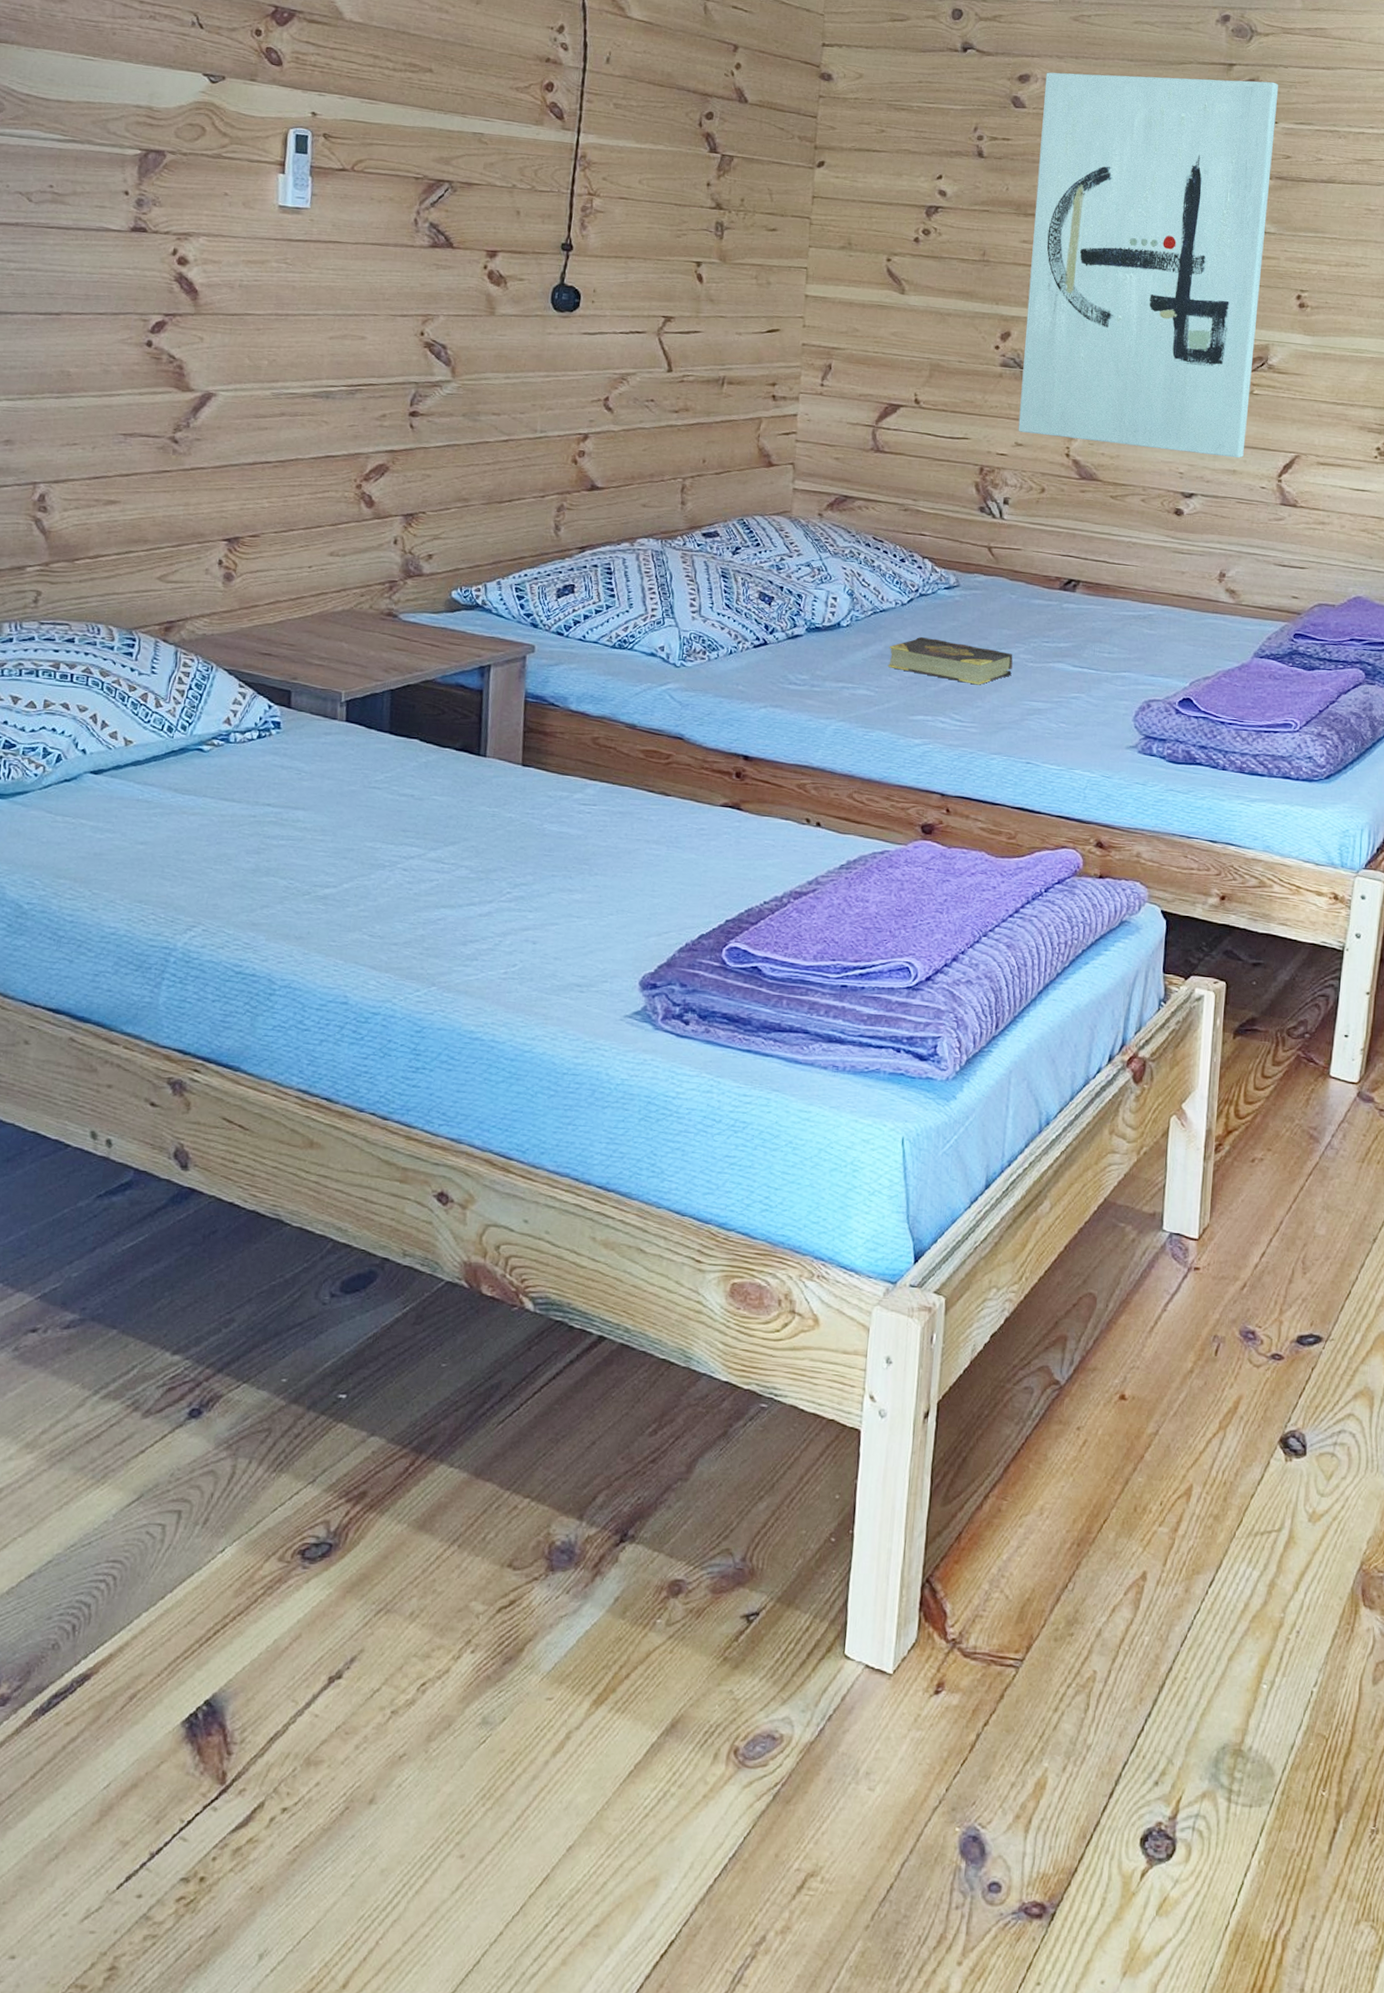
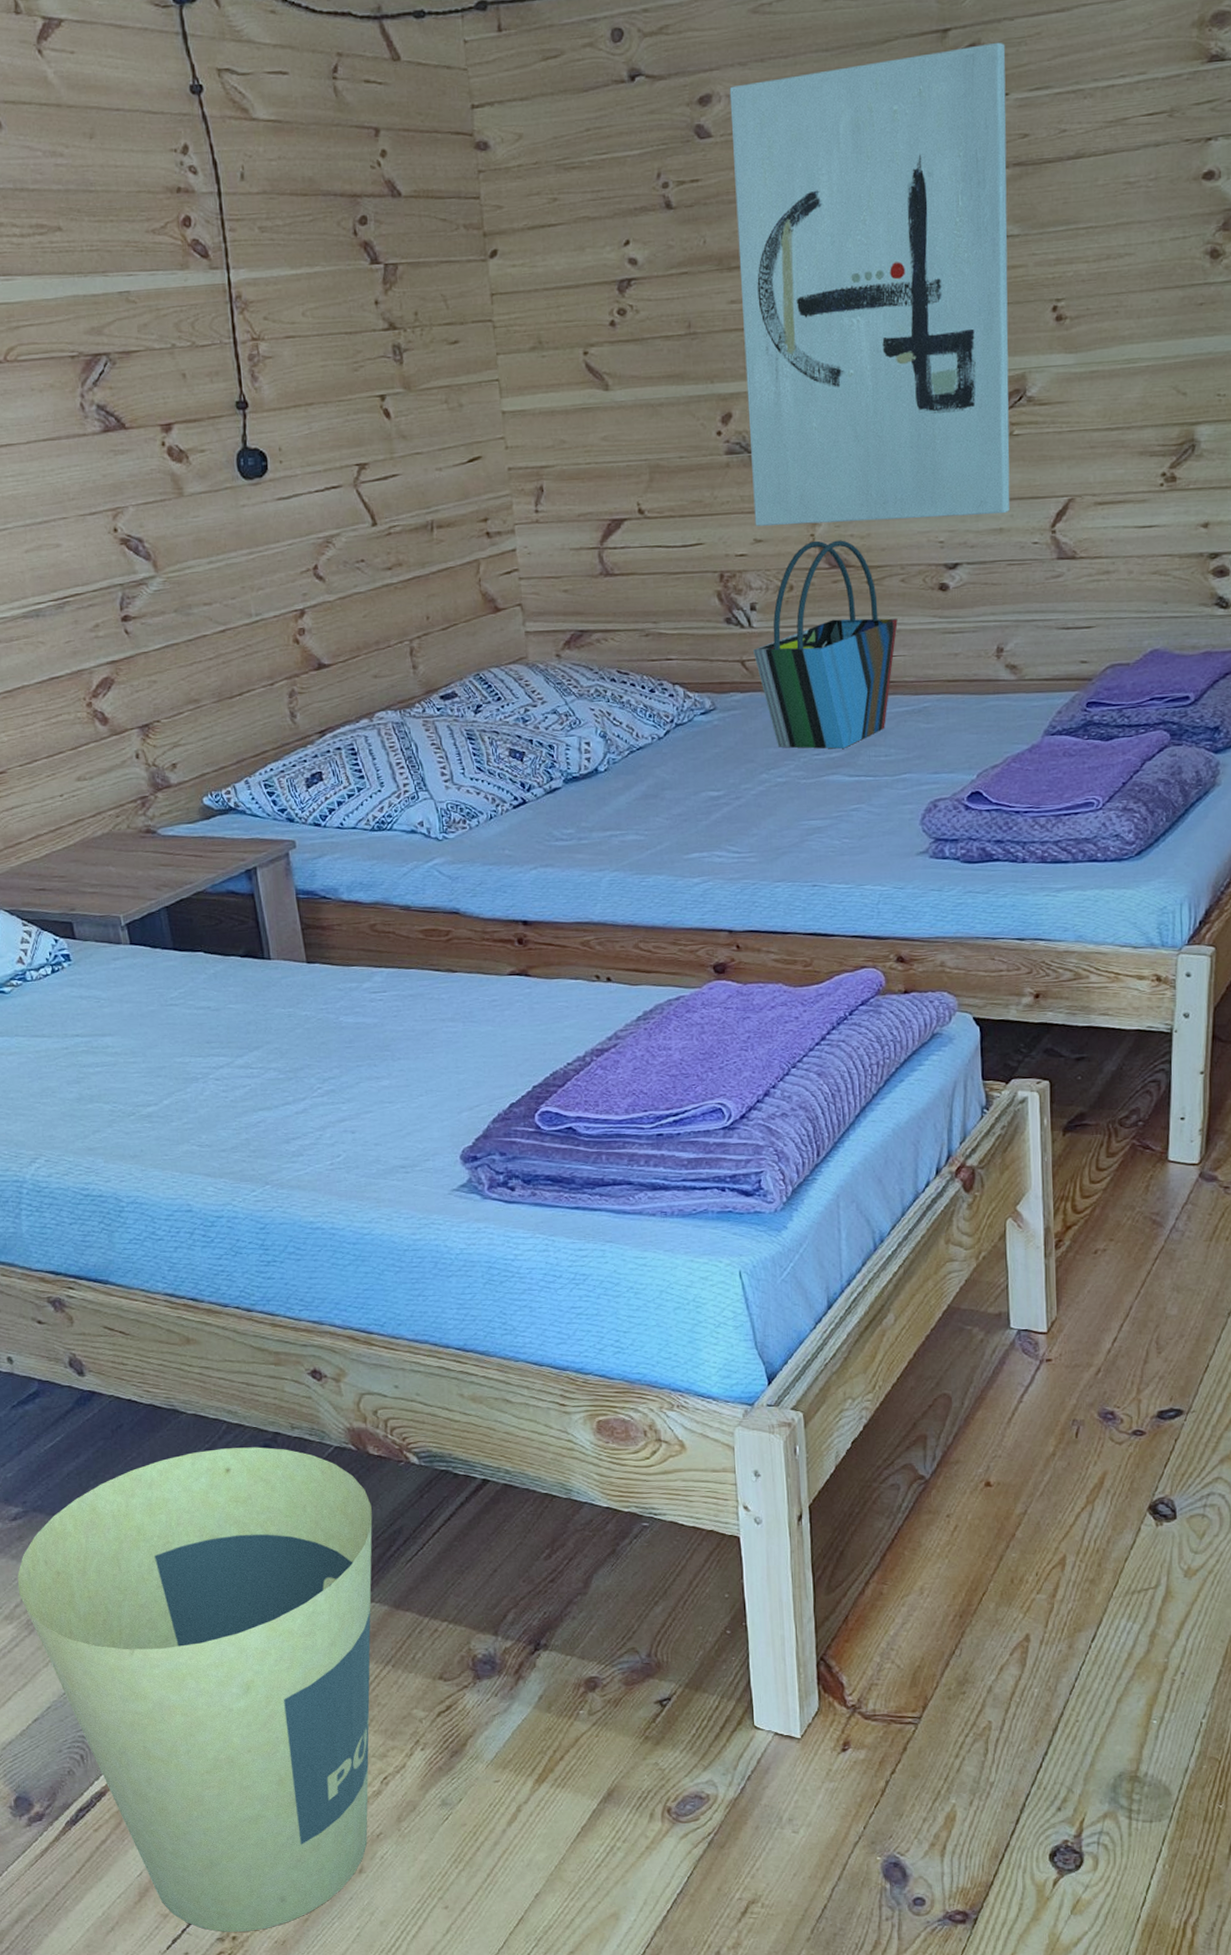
trash can: none [49,1270,473,1873] -> present [17,1447,373,1933]
book: present [887,636,1013,685] -> none [652,769,785,812]
tote bag: none [1001,453,1135,640] -> present [753,540,898,749]

